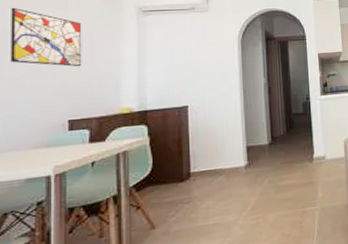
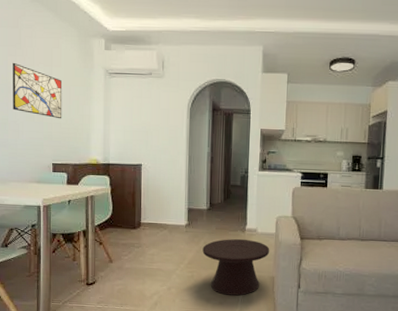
side table: none [267,168,342,237] -> present [202,238,270,296]

